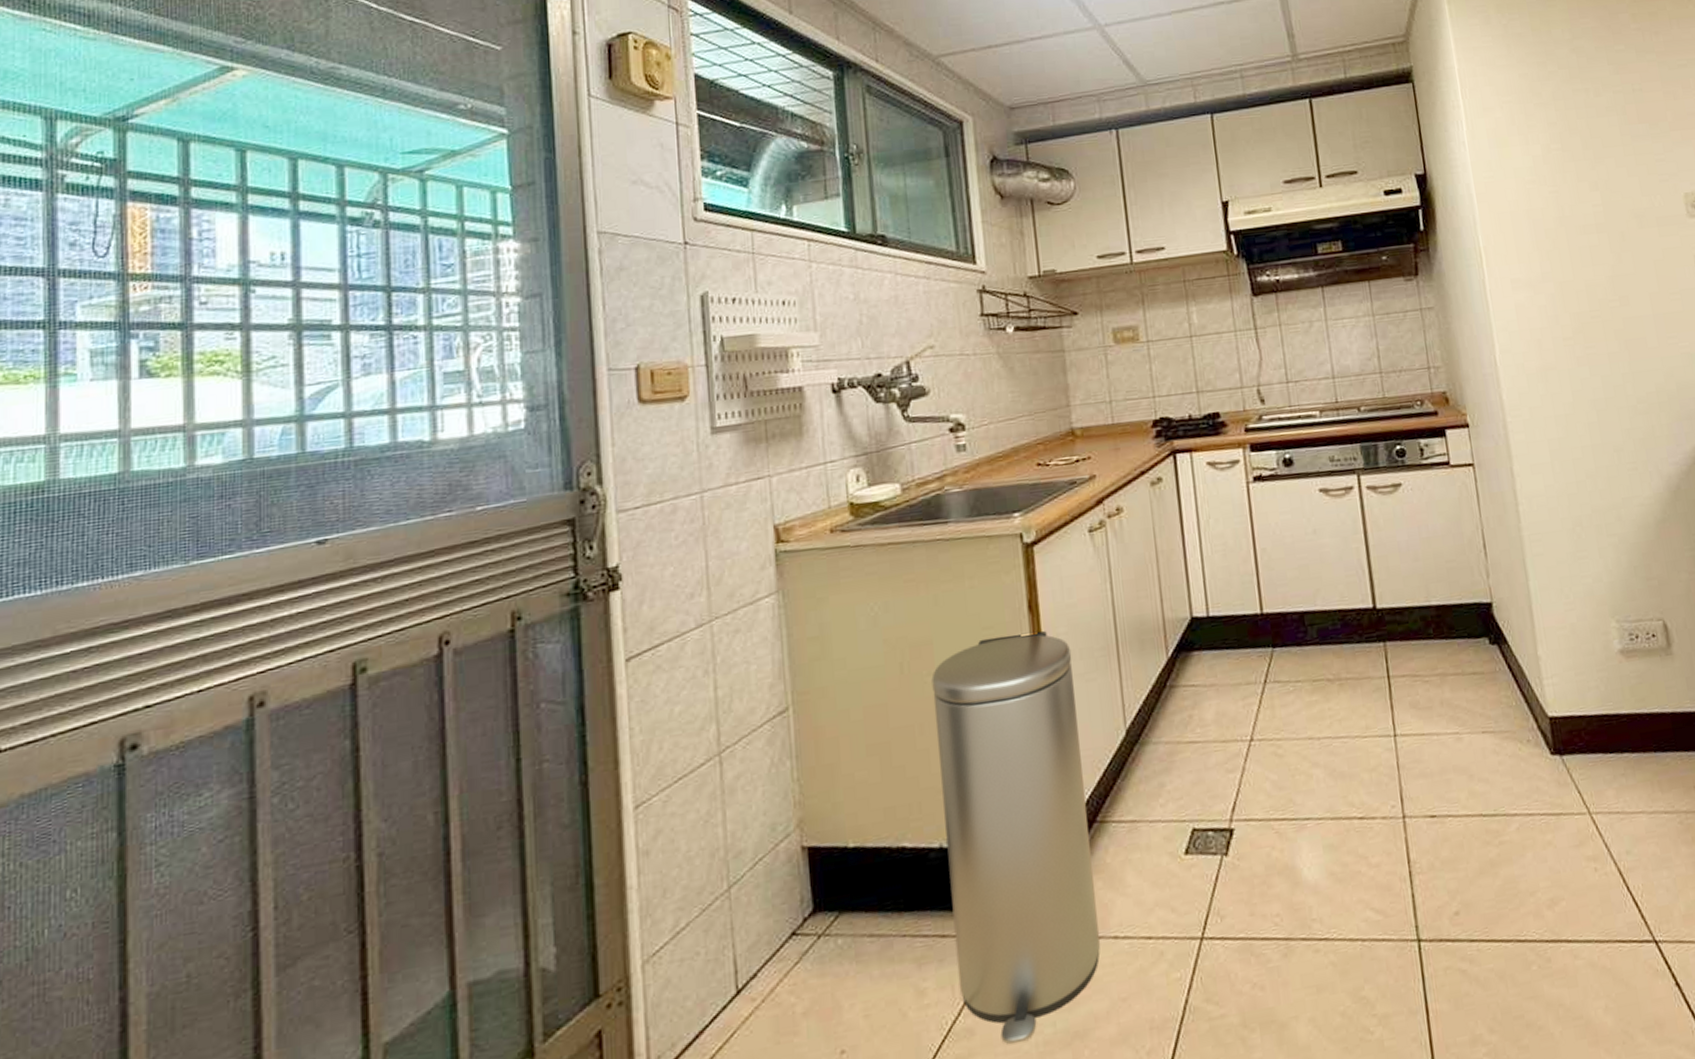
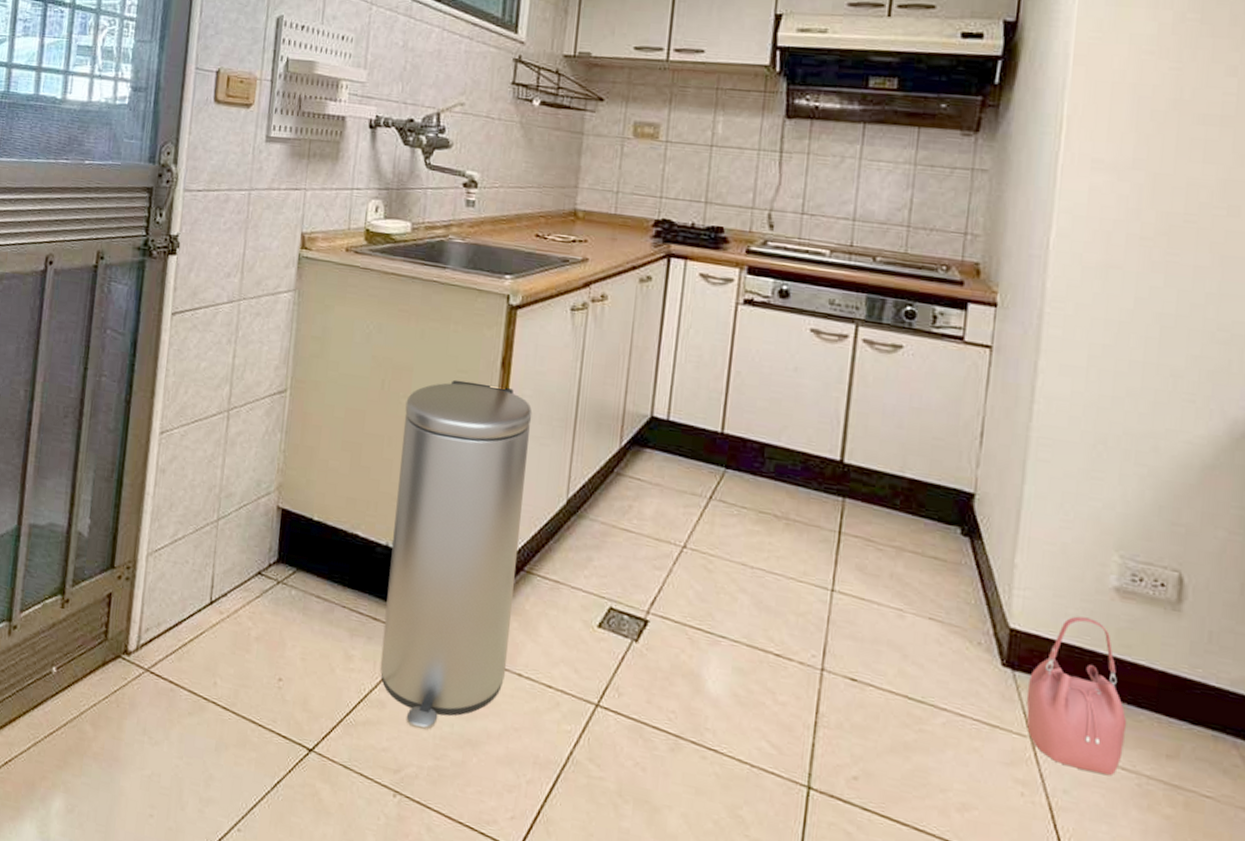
handbag: none [1575,685,1662,828] -> present [1026,616,1127,776]

